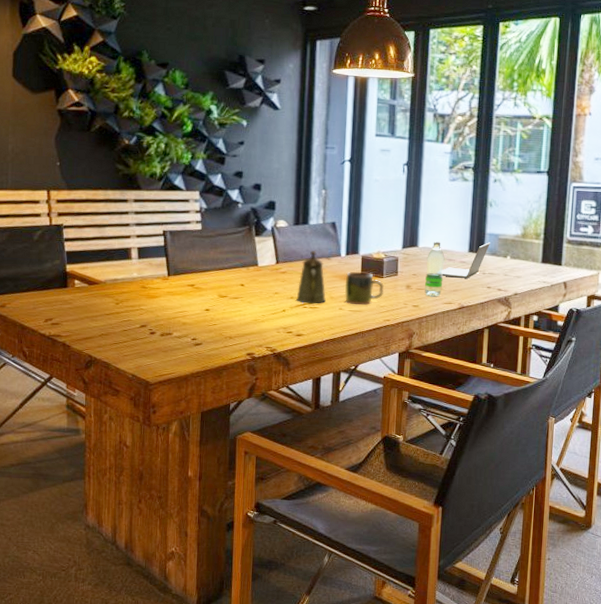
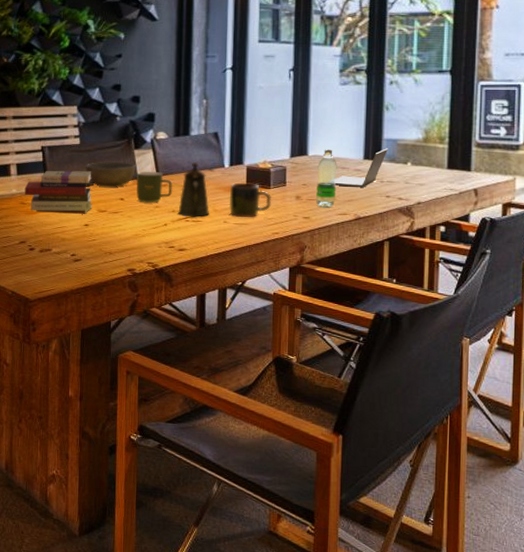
books: none [145,255,214,299] -> present [24,170,93,214]
bowl: none [207,248,256,273] -> present [86,162,136,187]
mug: none [256,258,291,289] -> present [136,171,172,203]

